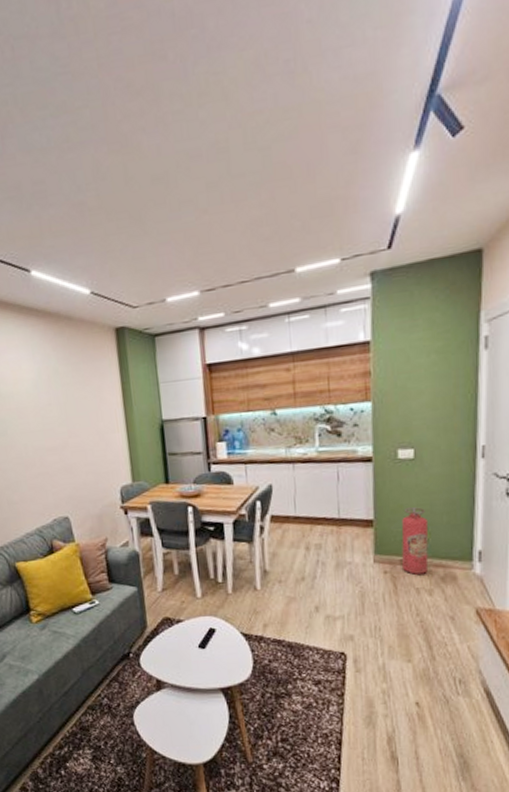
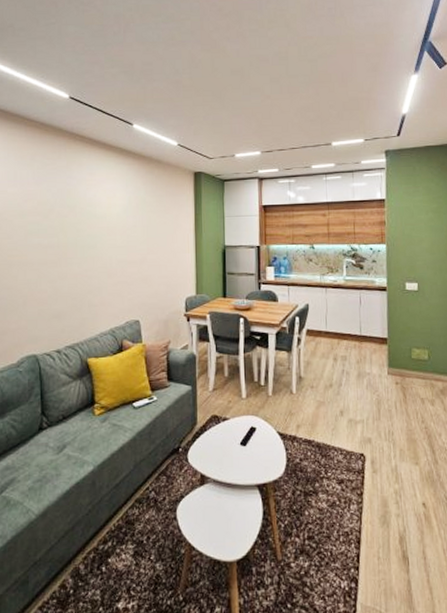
fire extinguisher: present [401,507,429,575] -> none [409,330,431,386]

